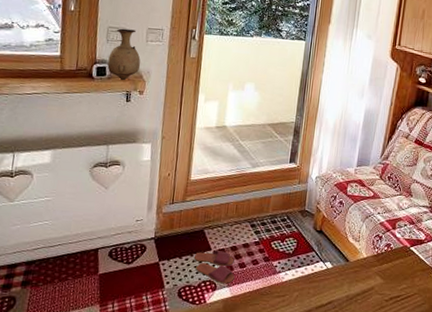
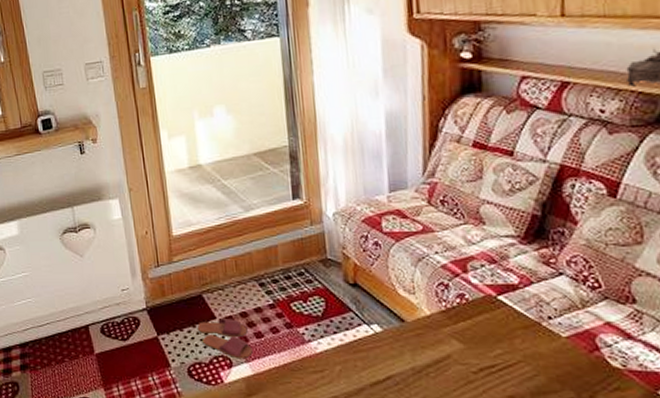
vase: present [107,28,141,81] -> none [51,69,87,131]

